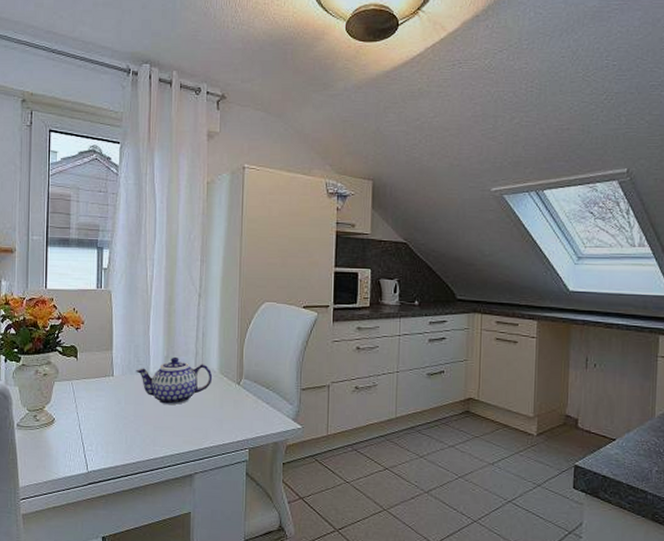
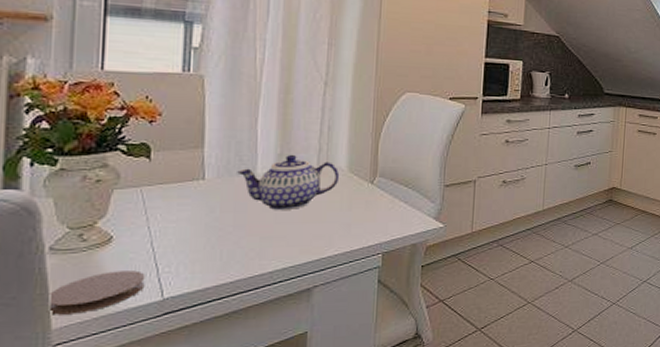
coaster: none [16,446,76,477] -> present [46,270,146,315]

